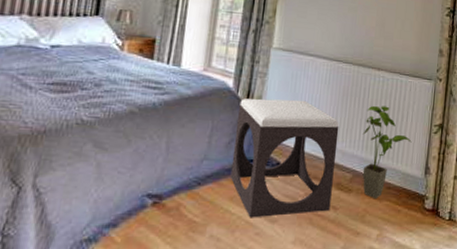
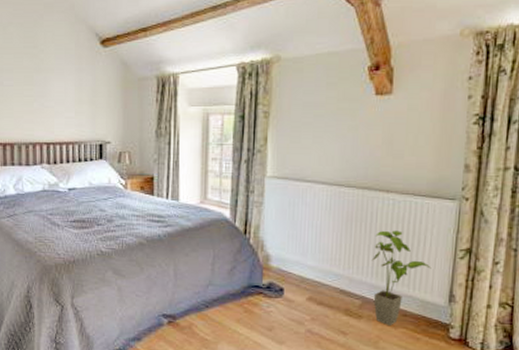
footstool: present [230,98,339,218] -> none [235,227,344,339]

